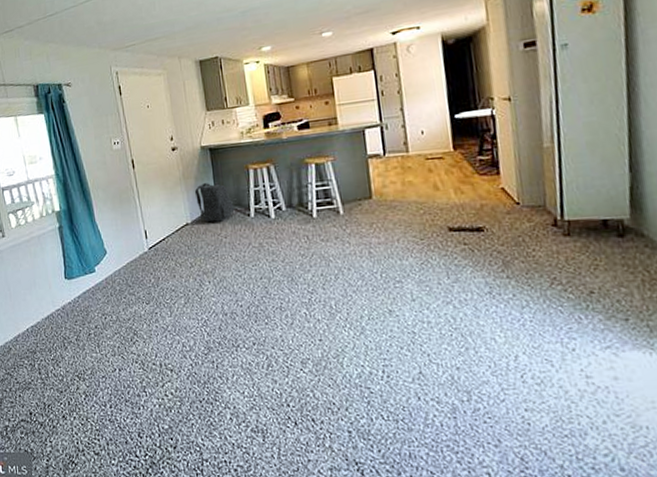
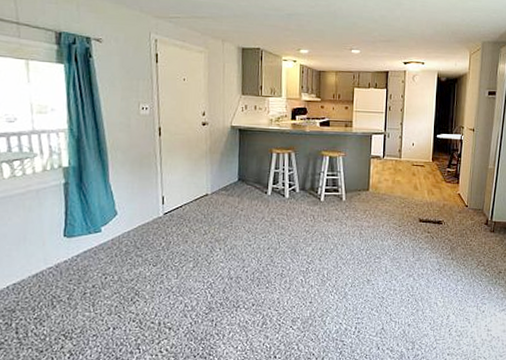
backpack: present [194,182,235,222] -> none [218,160,254,196]

